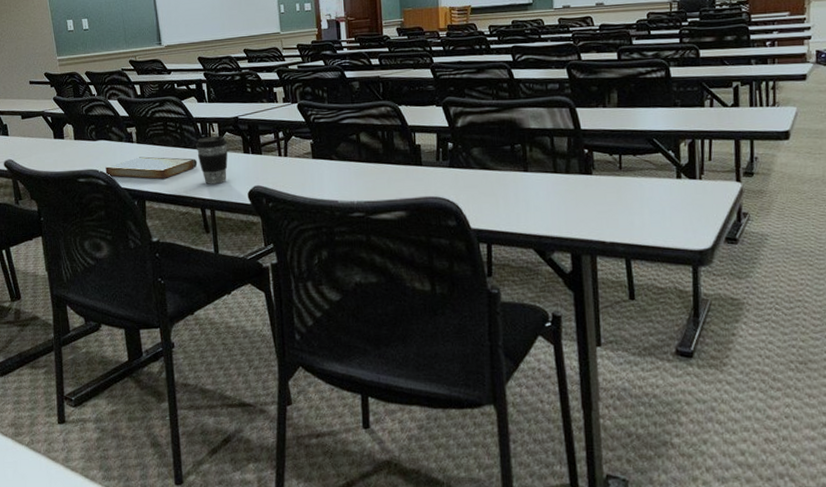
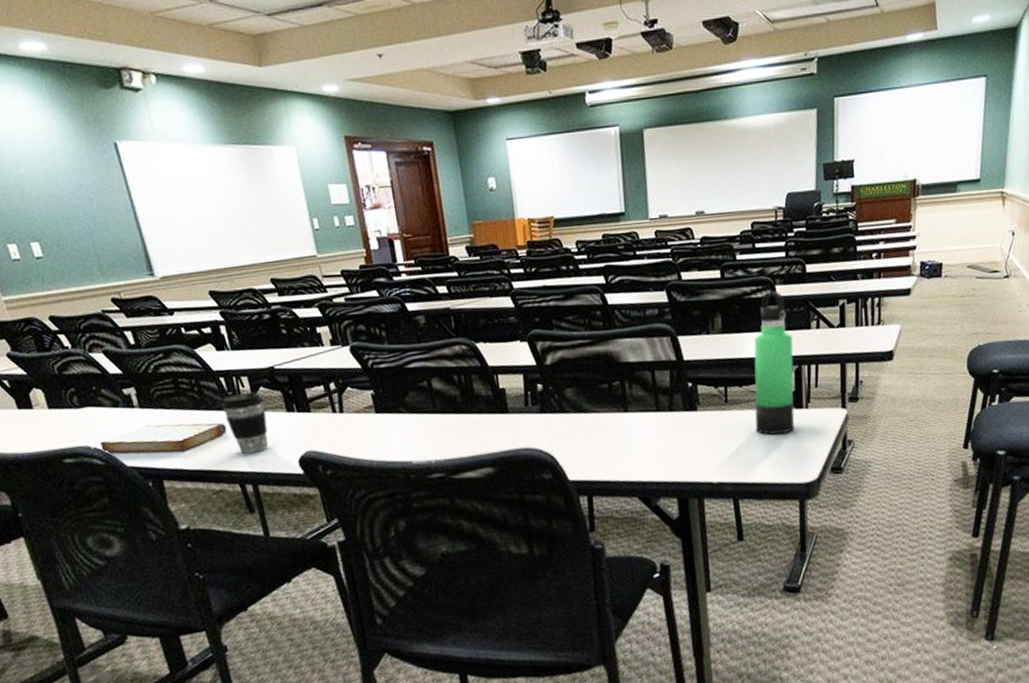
thermos bottle: none [648,72,688,202] -> present [753,291,795,435]

